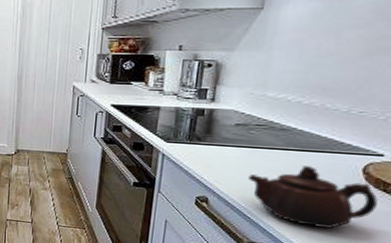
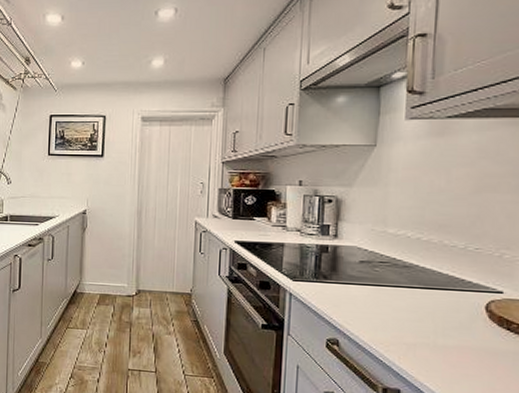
teapot: present [248,166,378,229] -> none [377,304,503,371]

